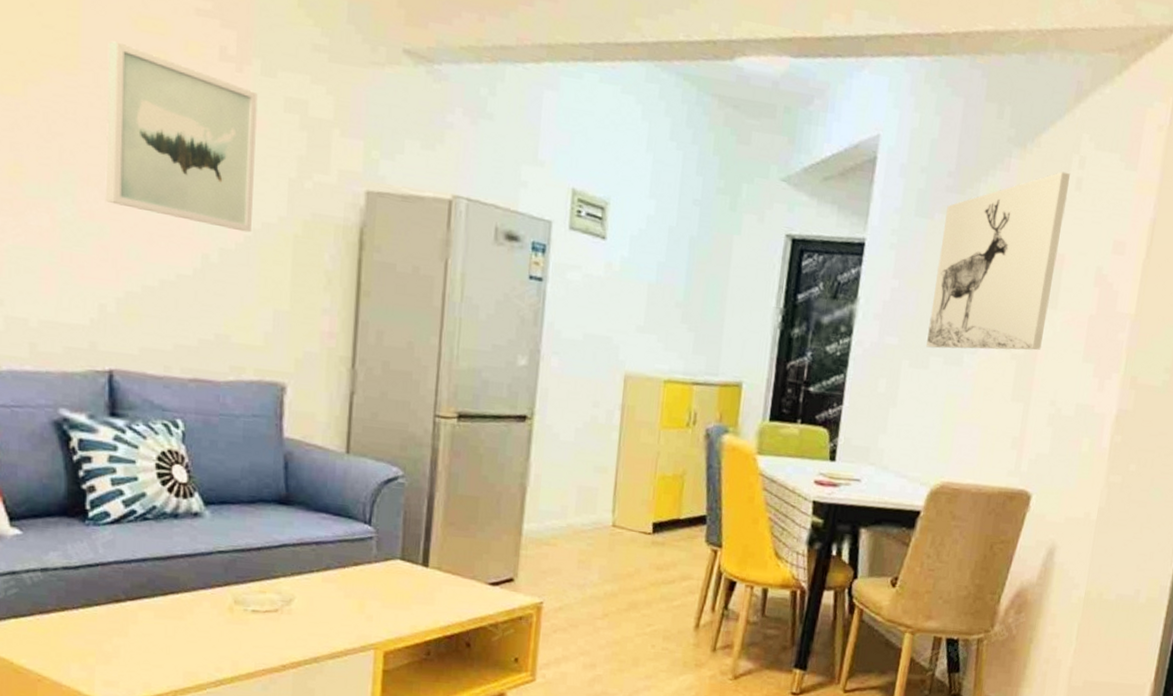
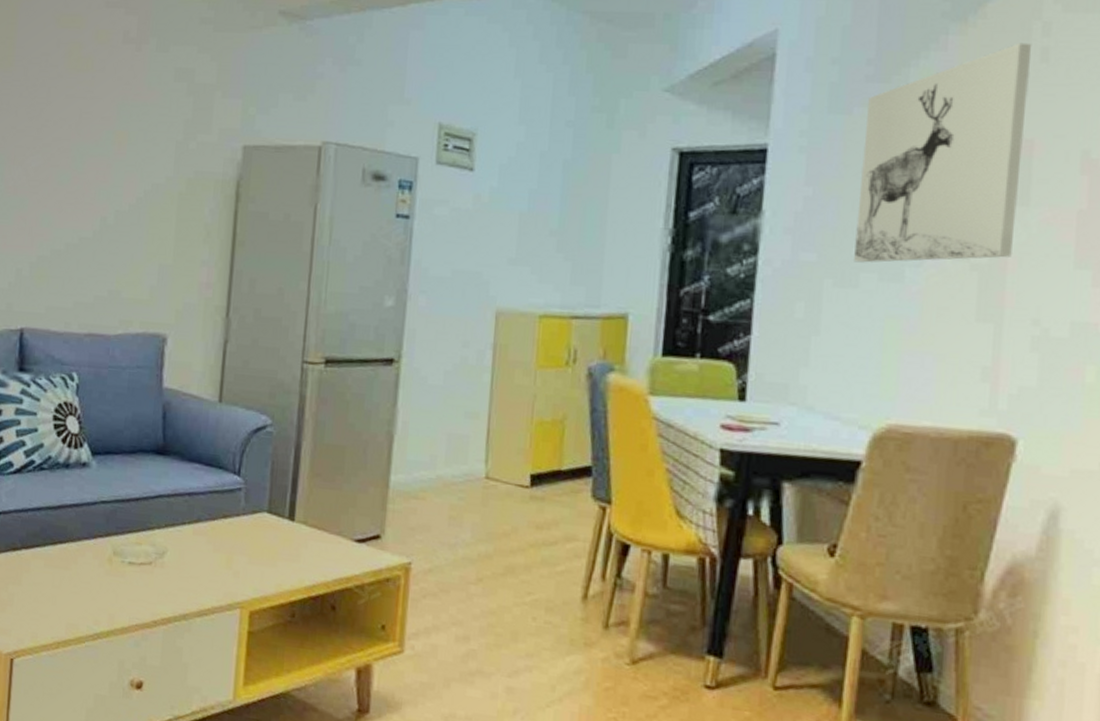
wall art: present [105,41,258,233] -> none [27,39,153,194]

